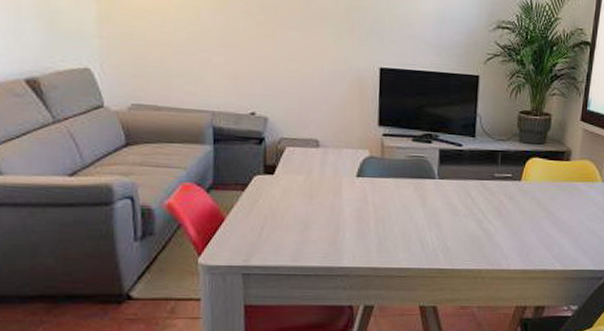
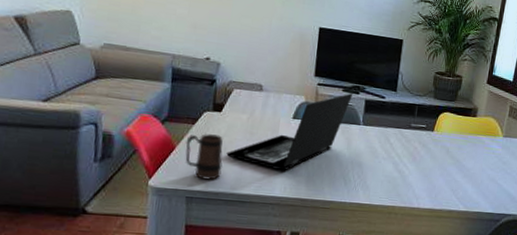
mug: none [236,201,280,253] -> present [185,134,223,180]
laptop: none [284,143,425,238] -> present [226,93,353,171]

